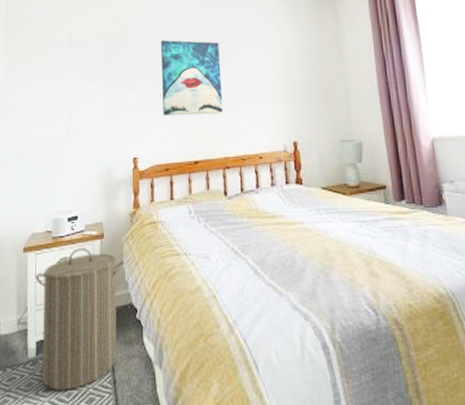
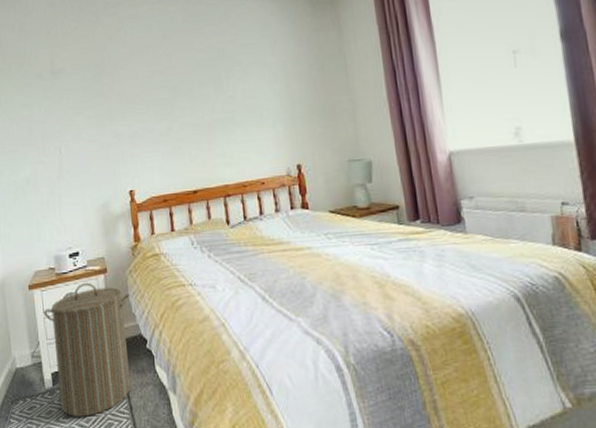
wall art: present [160,40,224,116] -> none [147,62,220,145]

